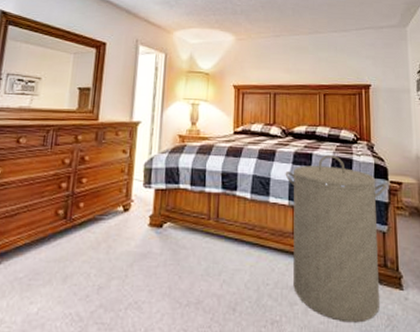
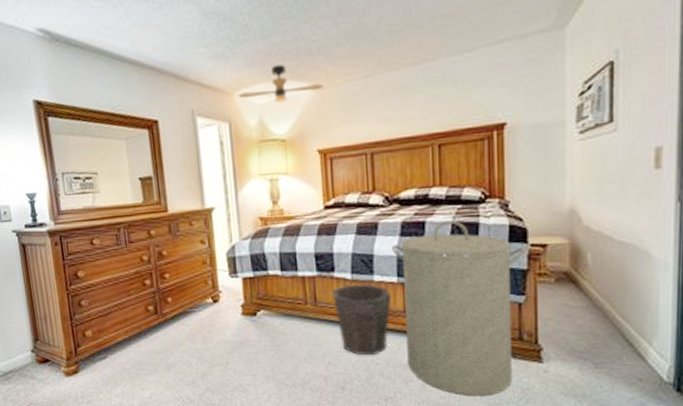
ceiling fan: none [176,16,243,45] -> present [238,64,324,103]
waste bin: none [233,203,283,276] -> present [332,283,392,356]

